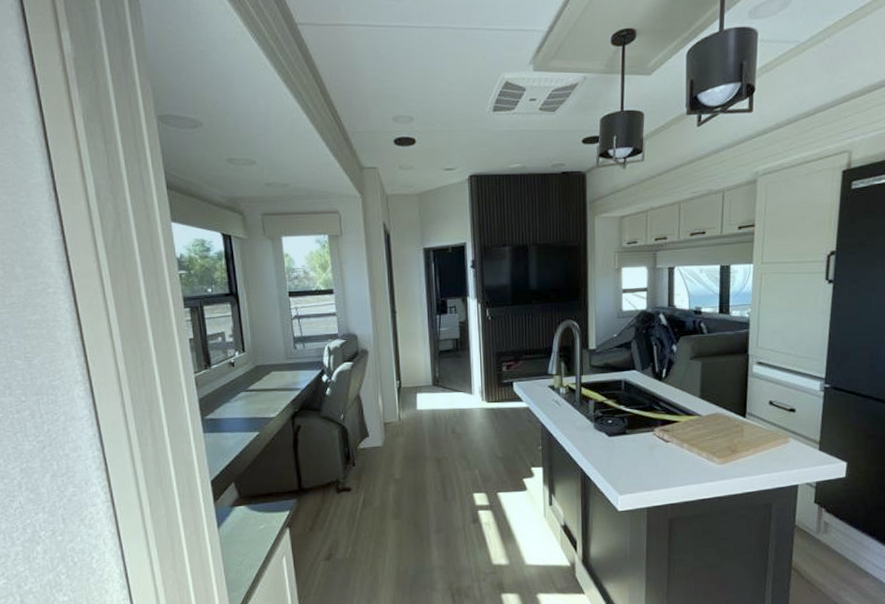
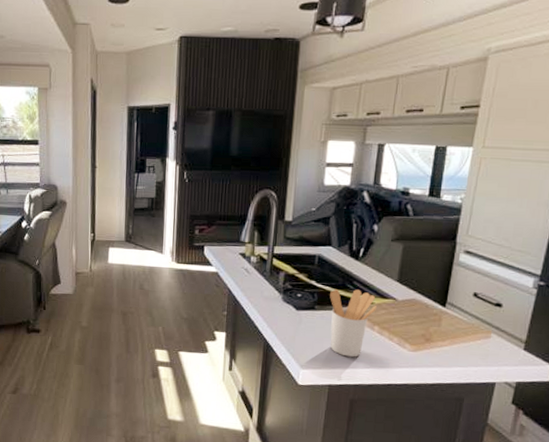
utensil holder: none [639,410,683,477] -> present [330,289,376,357]

